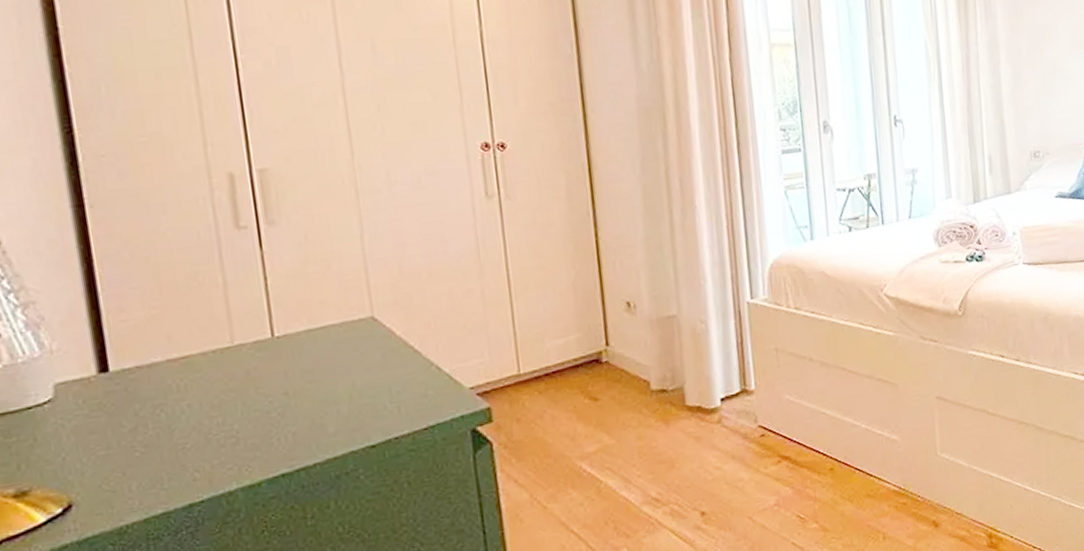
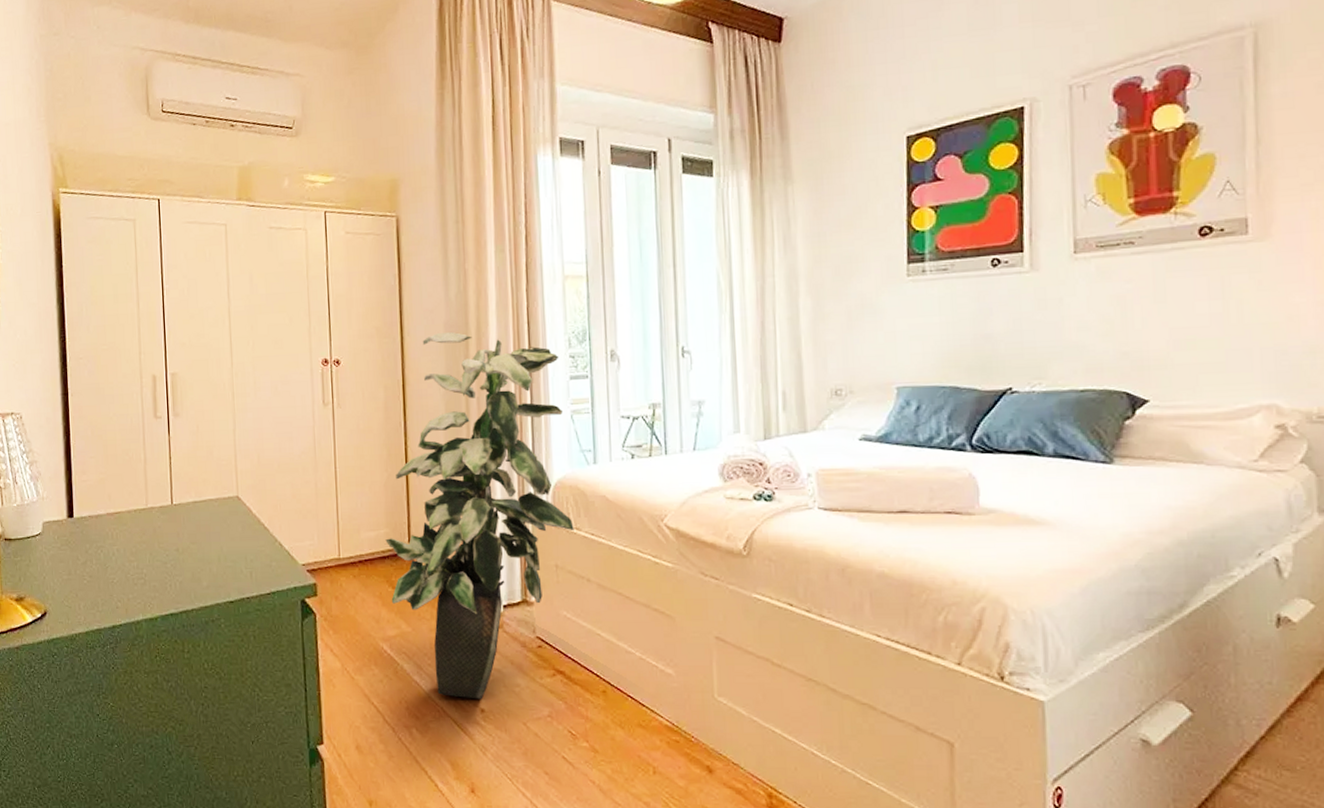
indoor plant: none [577,107,794,506] -> present [385,332,574,699]

